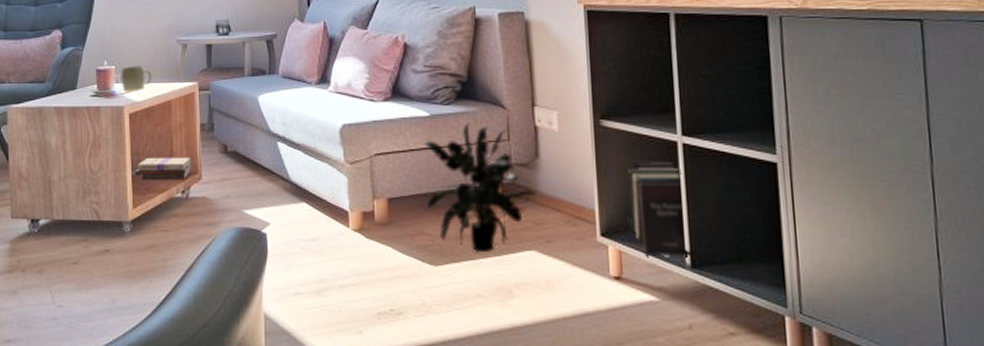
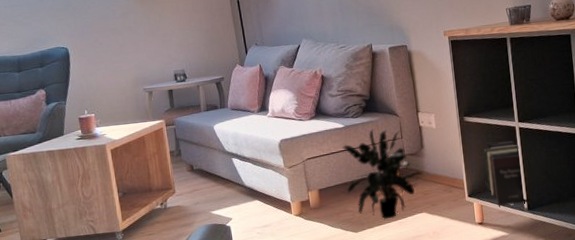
mug: present [121,66,152,93] -> none [100,112,127,134]
books: present [135,157,192,181] -> none [121,177,167,199]

